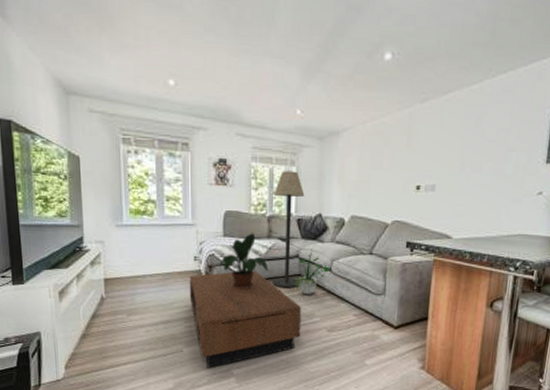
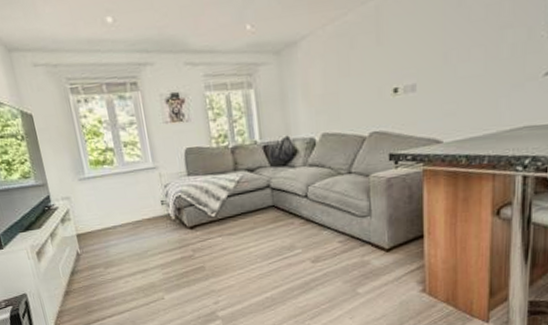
coffee table: present [189,270,302,369] -> none [159,207,284,314]
potted plant: present [219,233,269,289] -> none [188,168,240,229]
floor lamp: present [272,171,305,288] -> none [234,94,274,222]
potted plant: present [295,249,331,294] -> none [270,176,307,226]

